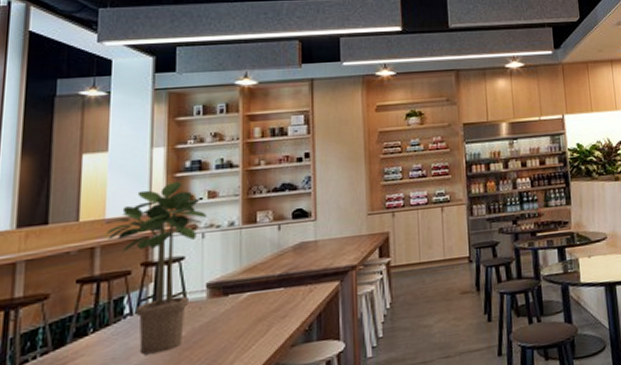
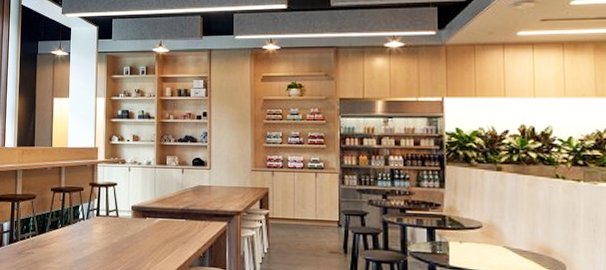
potted plant: present [105,181,207,355] -> none [67,125,132,251]

